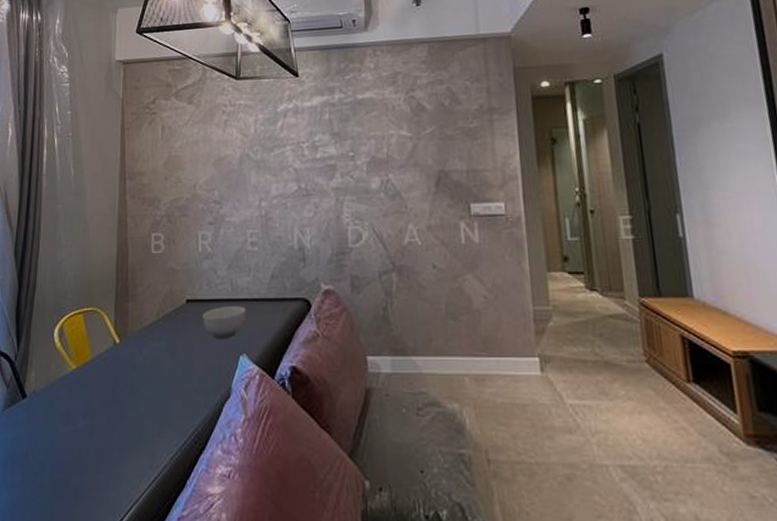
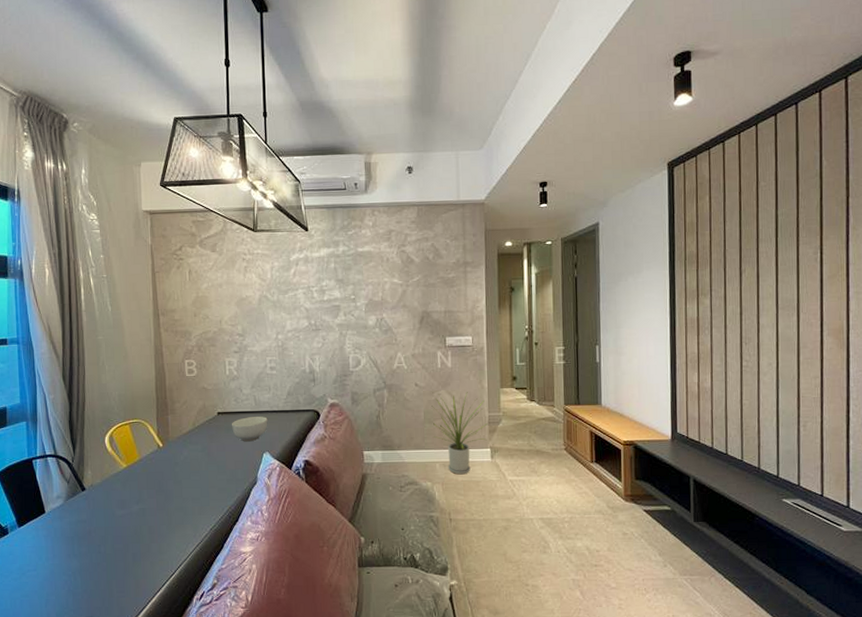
house plant: none [455,277,534,394] -> present [431,392,488,475]

